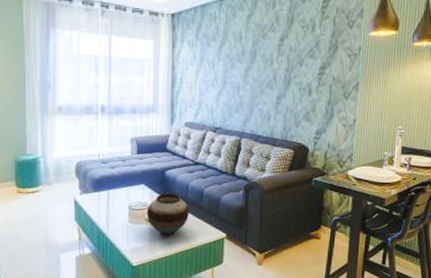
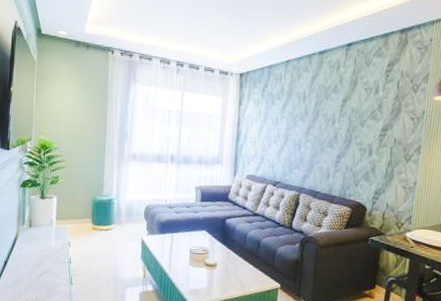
vase: present [146,194,189,235] -> none [206,240,246,281]

